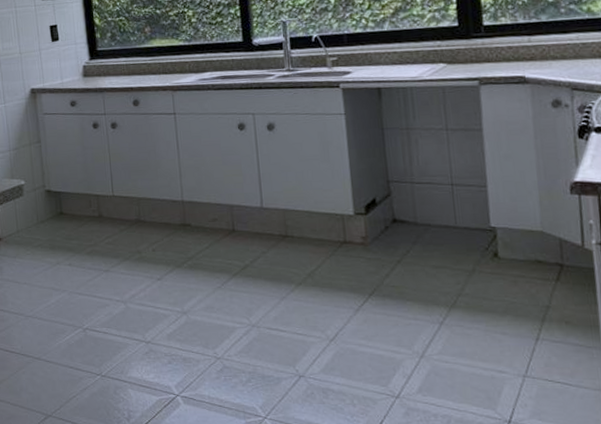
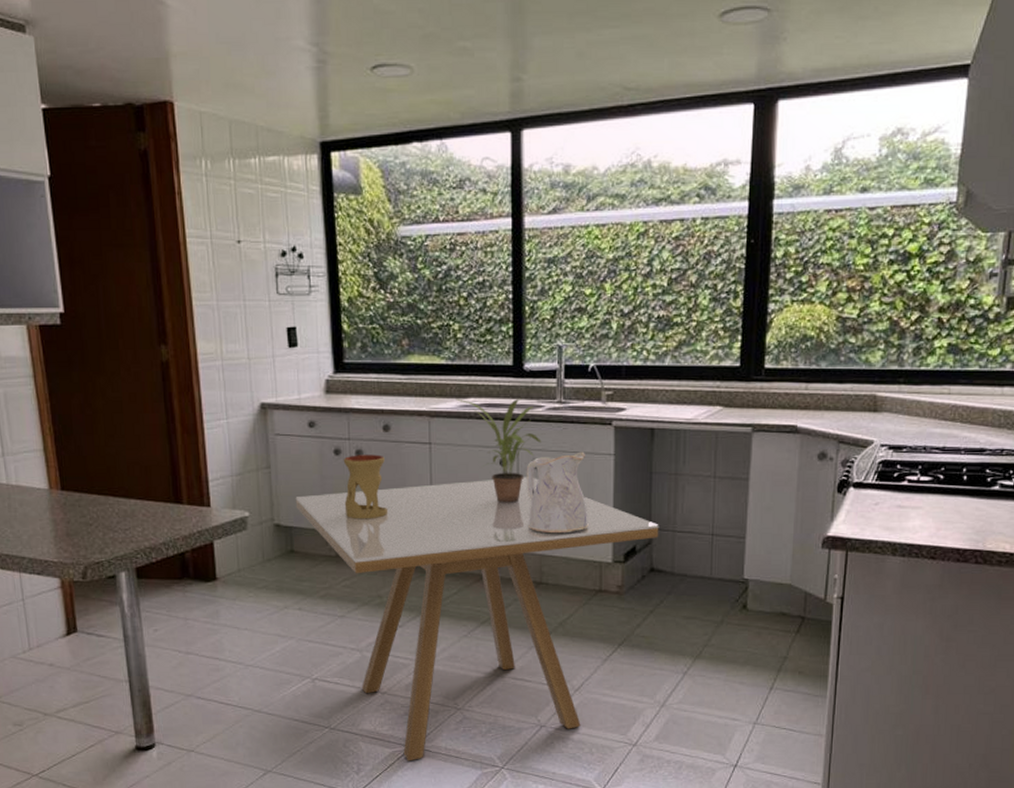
dining table: none [62,139,398,409] -> present [295,477,659,761]
oil burner: none [101,126,142,183] -> present [343,455,388,519]
potted plant: none [194,69,275,163] -> present [456,398,542,503]
pitcher: none [263,113,327,190] -> present [526,451,589,534]

